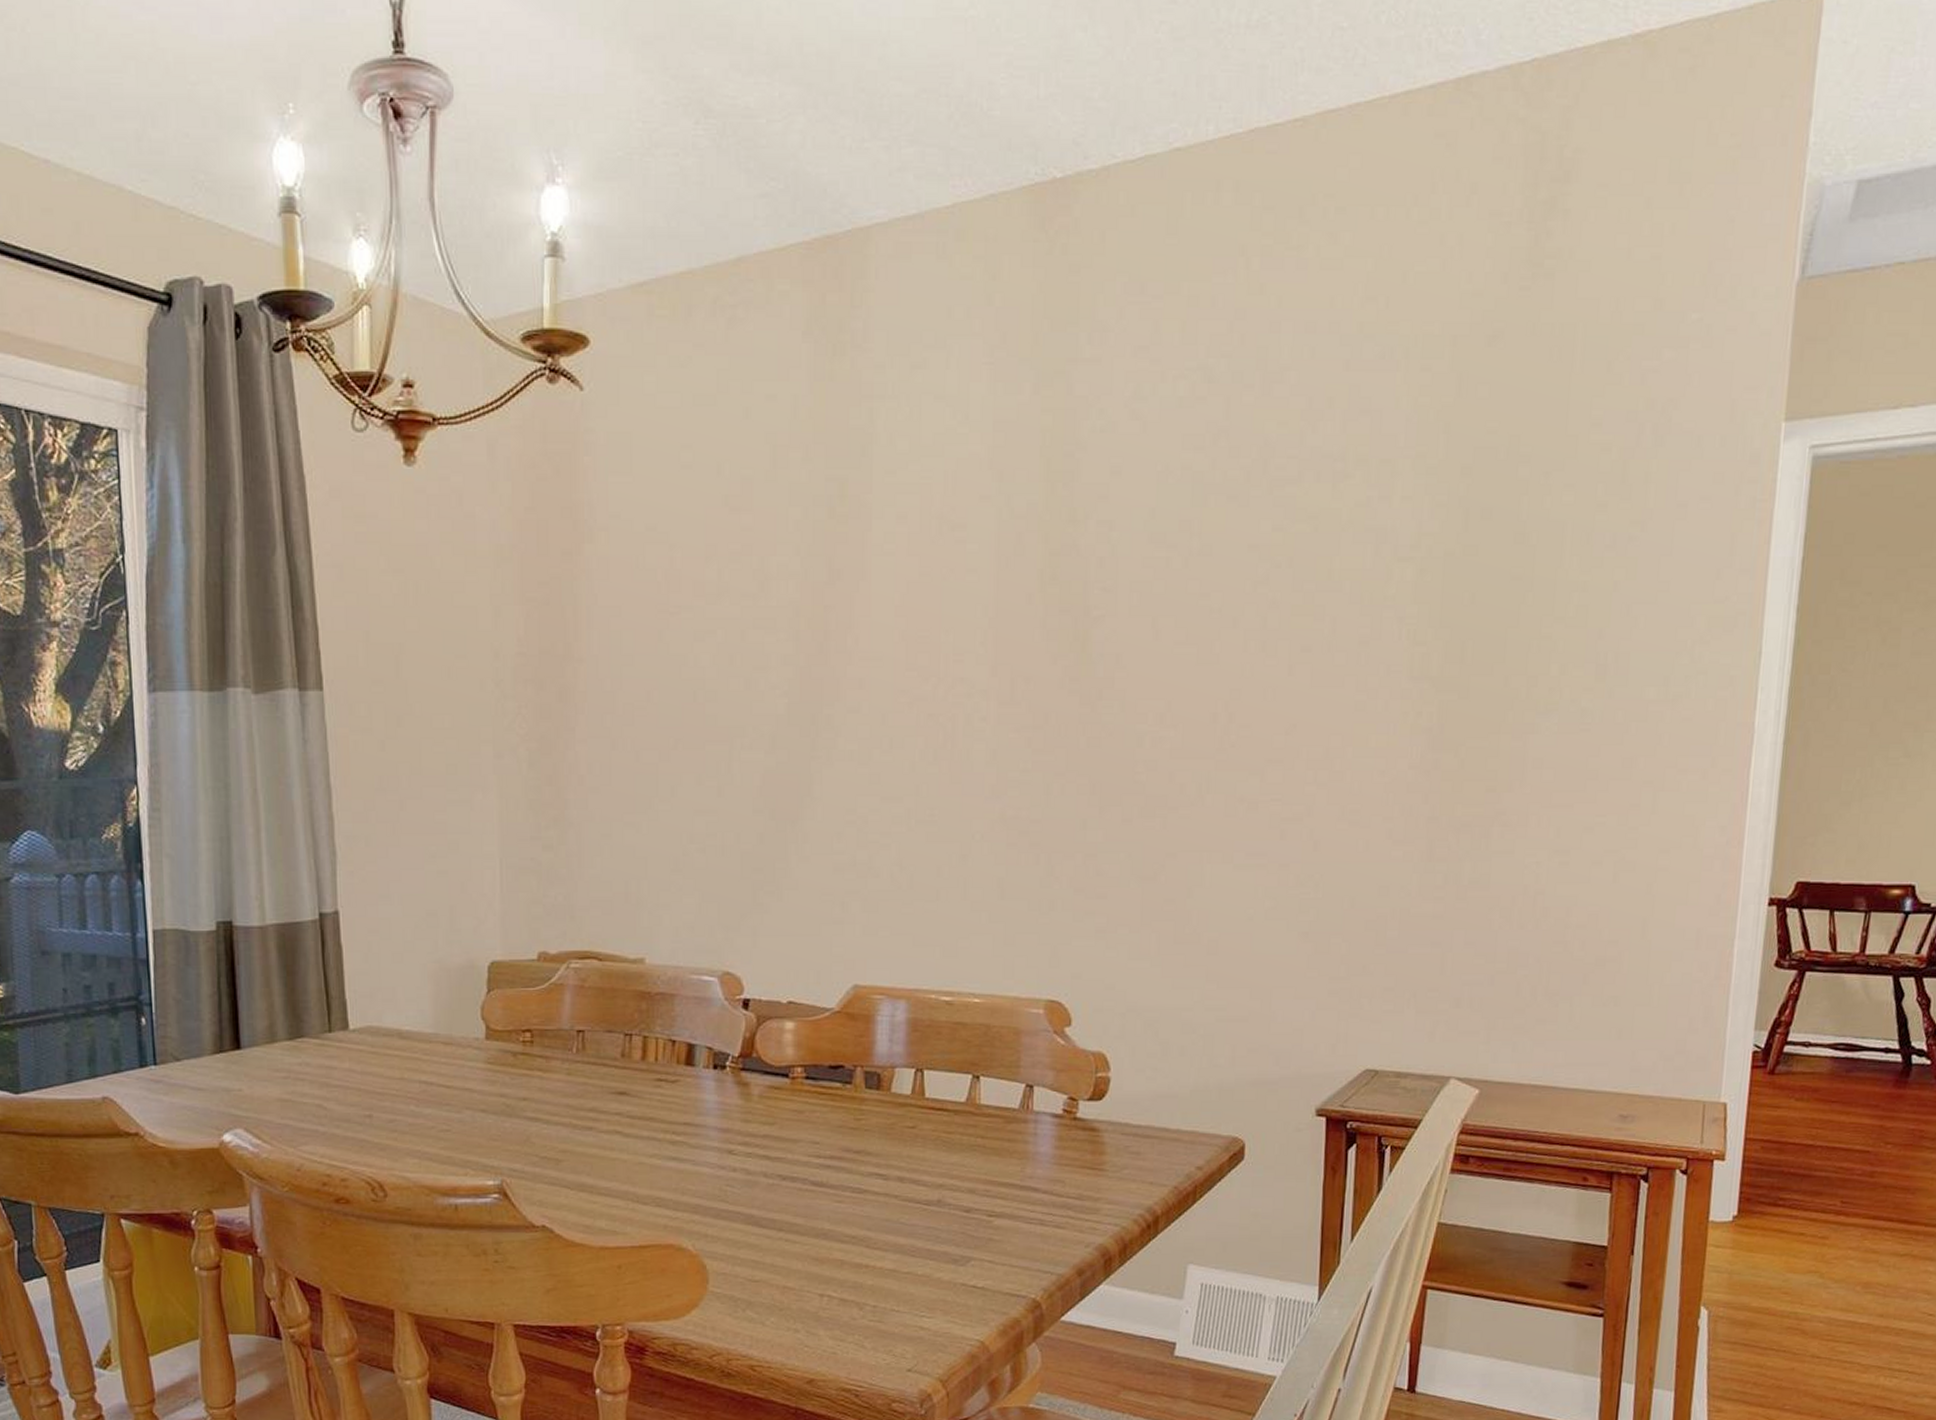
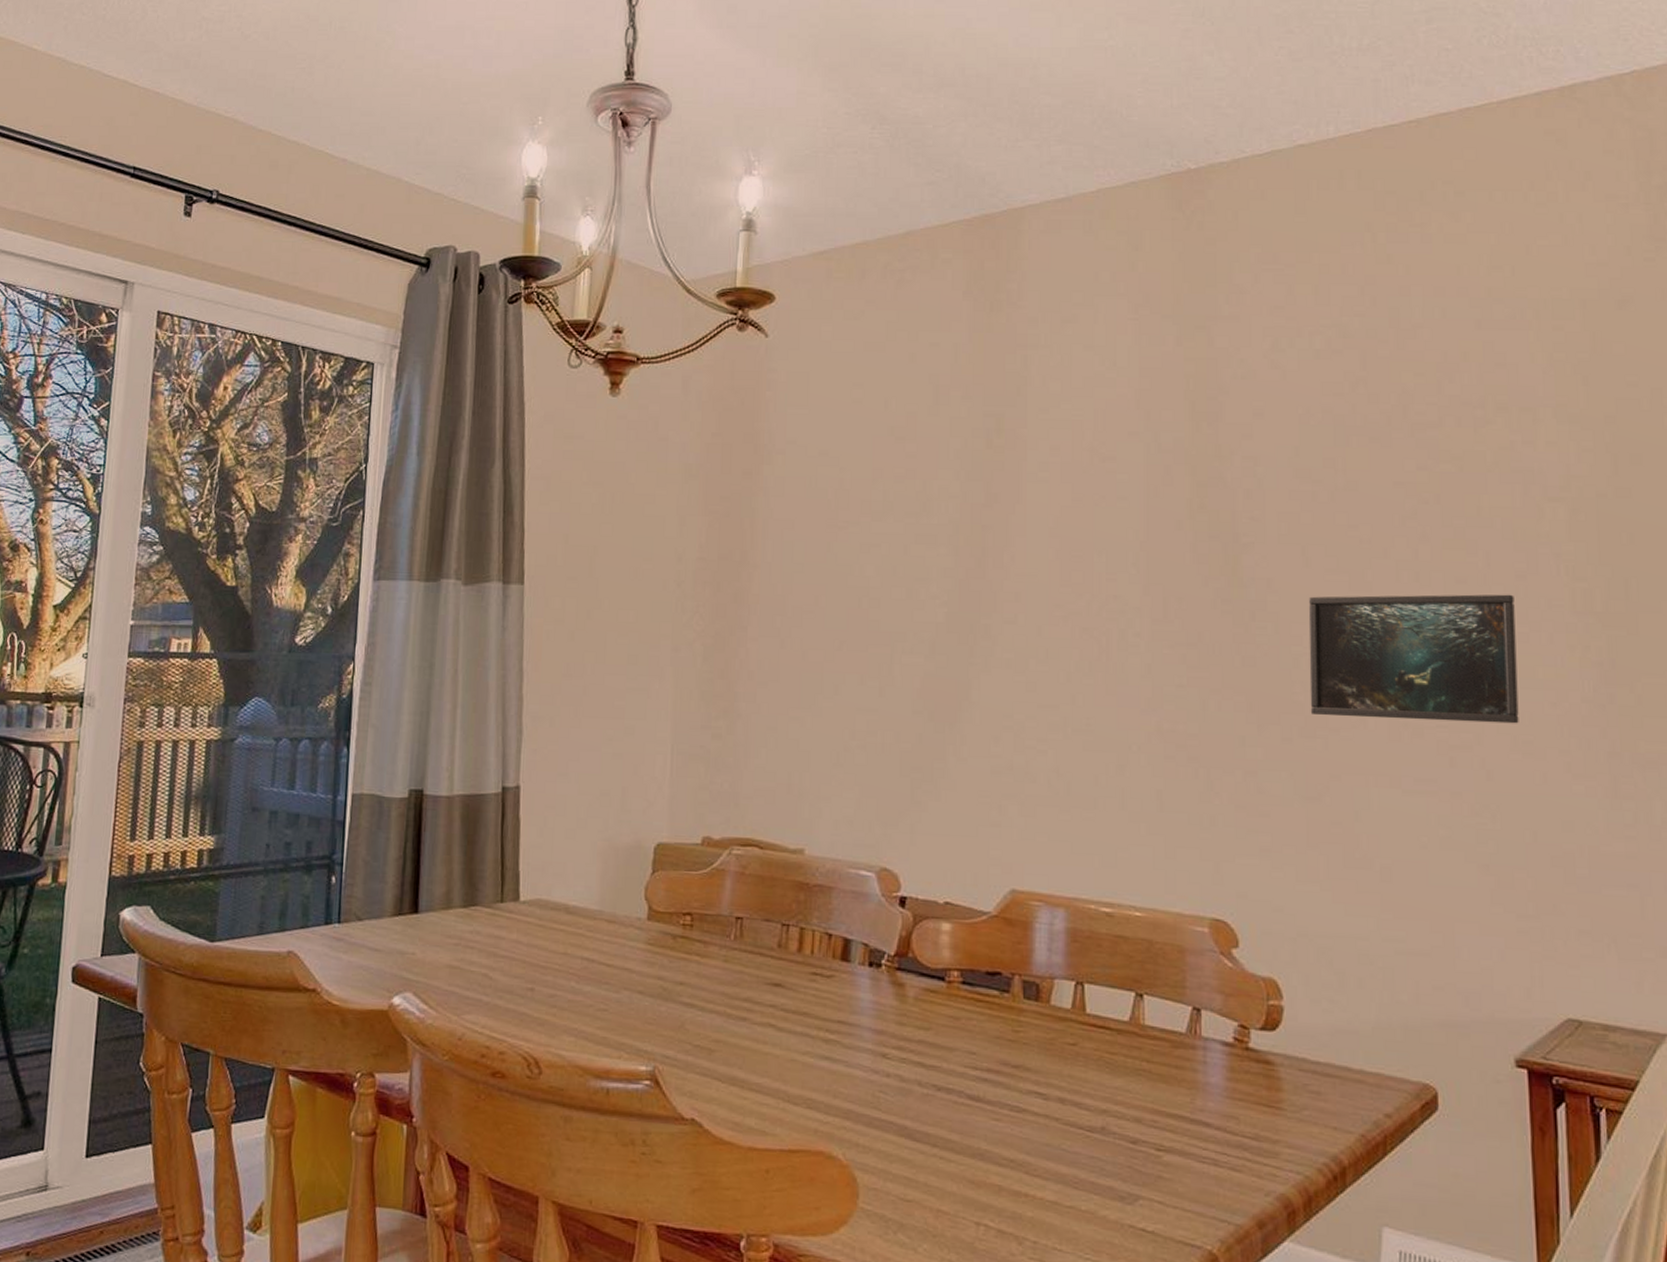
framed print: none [1151,661,1356,795] -> present [1308,594,1519,724]

